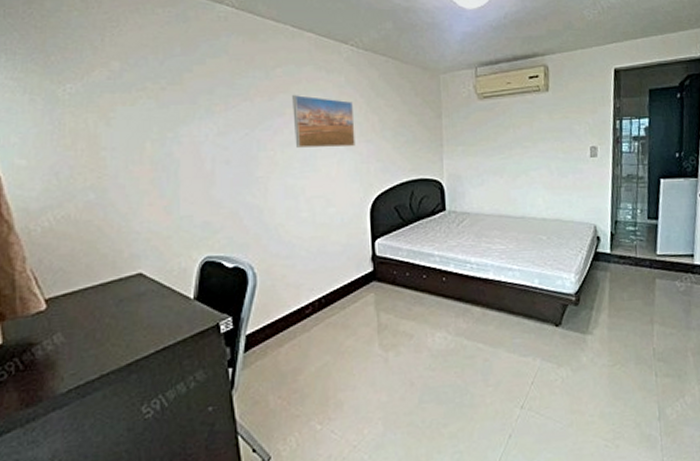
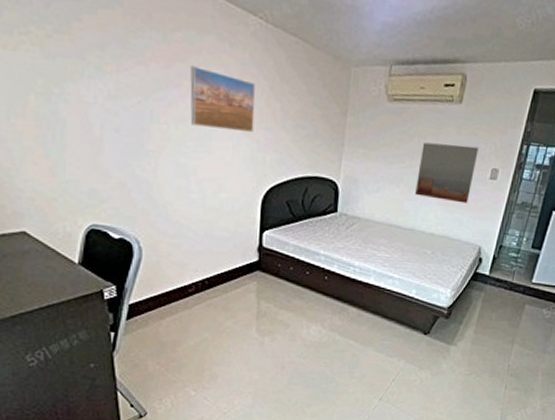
wall art: none [518,128,574,185] -> present [415,142,479,204]

